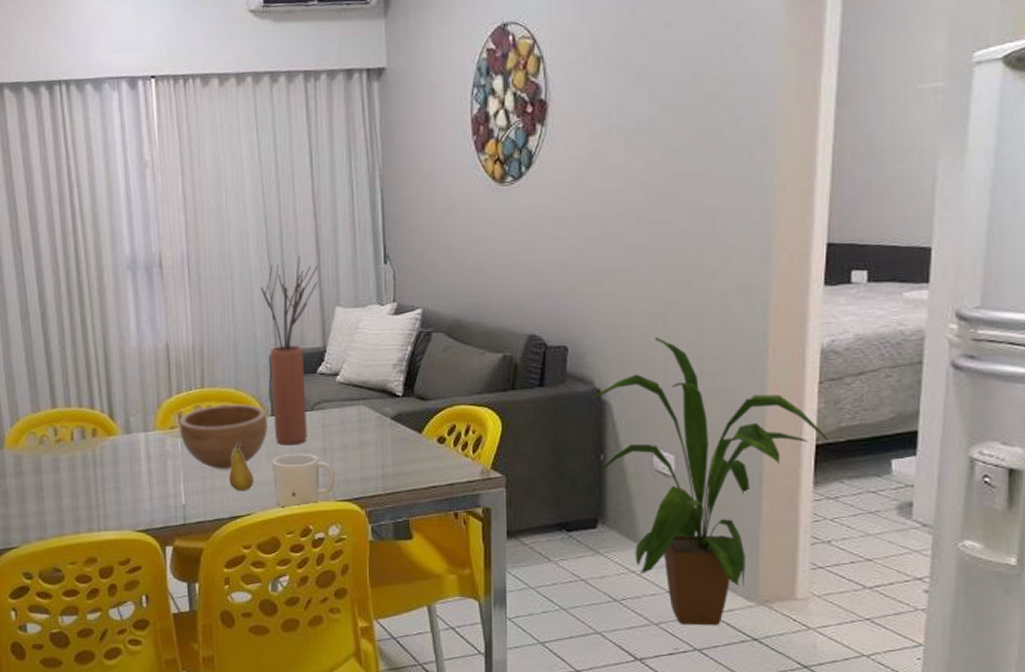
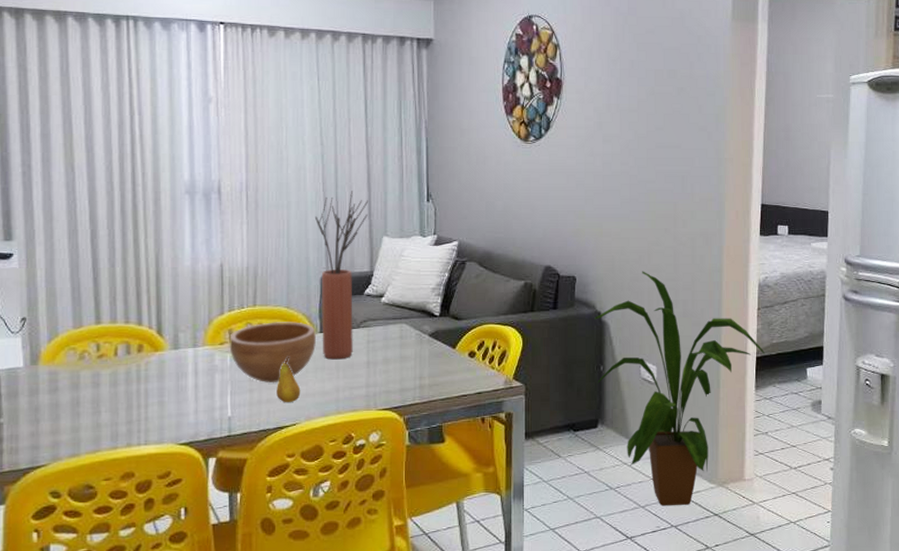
mug: present [272,453,335,509] -> none [319,366,377,419]

